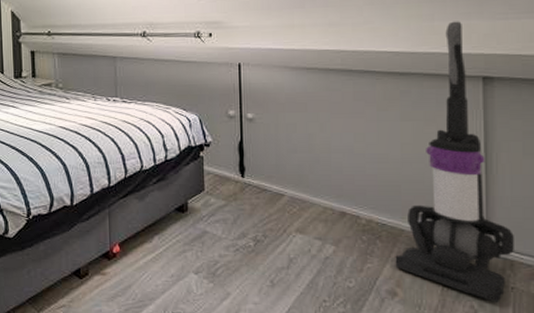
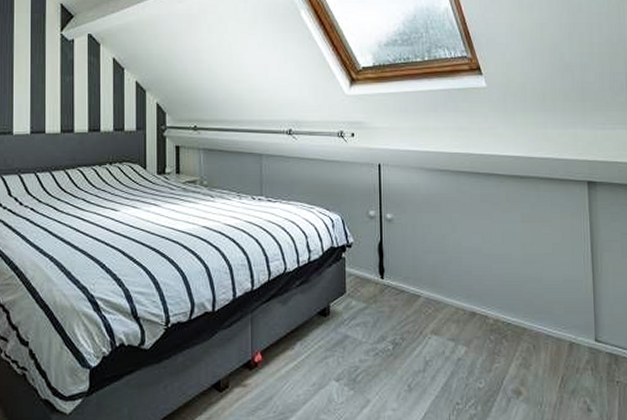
vacuum cleaner: present [395,21,514,302] -> none [519,129,618,397]

